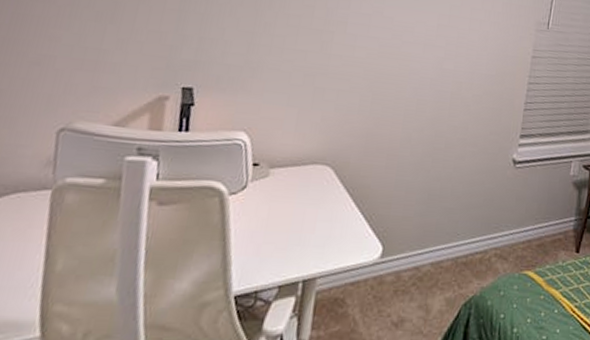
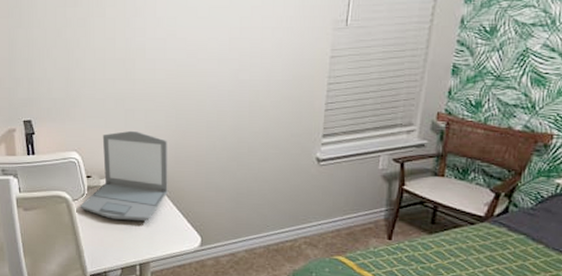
laptop: none [237,112,358,225] -> present [80,130,168,222]

